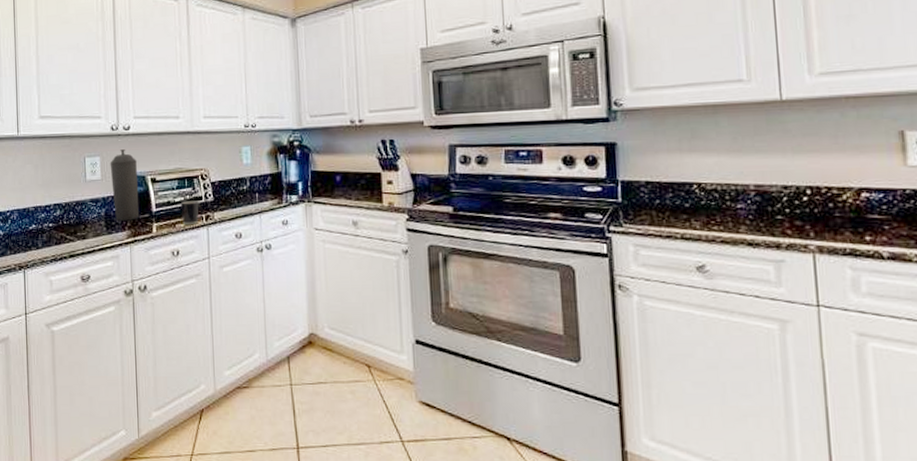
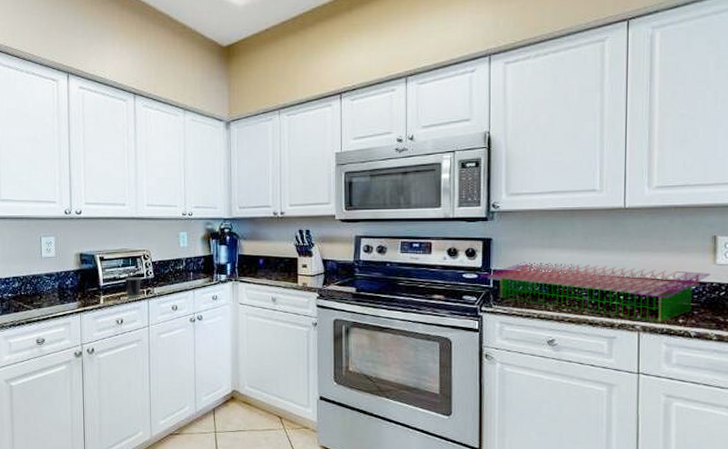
canister: present [110,149,140,222] -> none [63,231,89,294]
dish rack: none [605,170,902,241] -> present [480,262,711,322]

